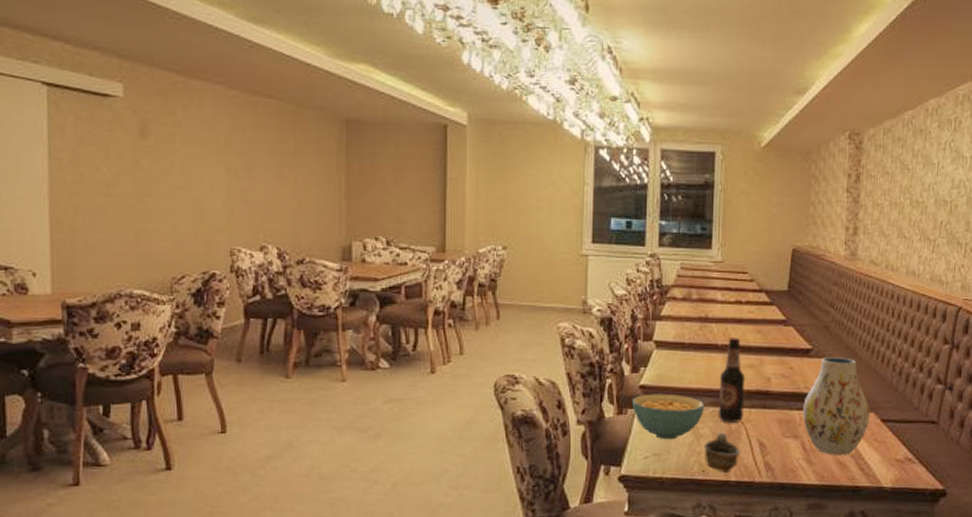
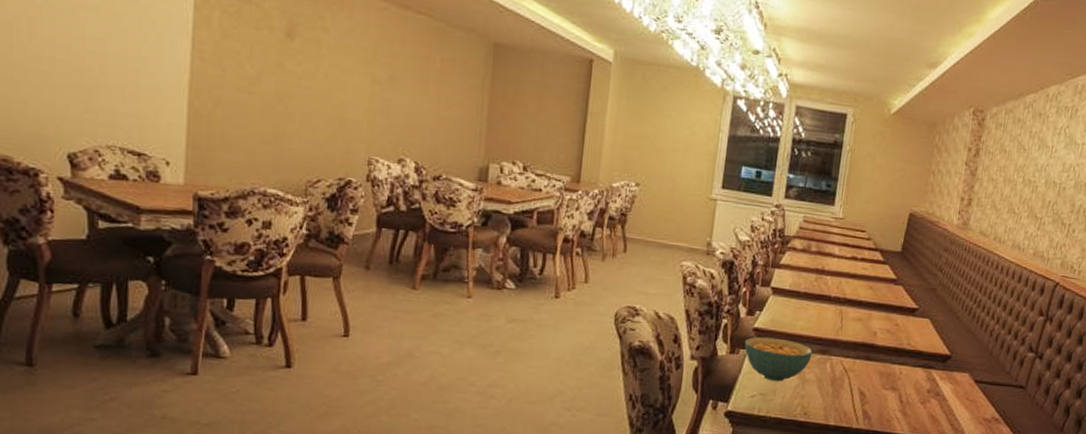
cup: present [704,432,740,474] -> none [807,378,841,418]
bottle: present [718,338,746,424] -> none [824,291,854,372]
vase: present [803,357,870,455] -> none [902,318,965,410]

